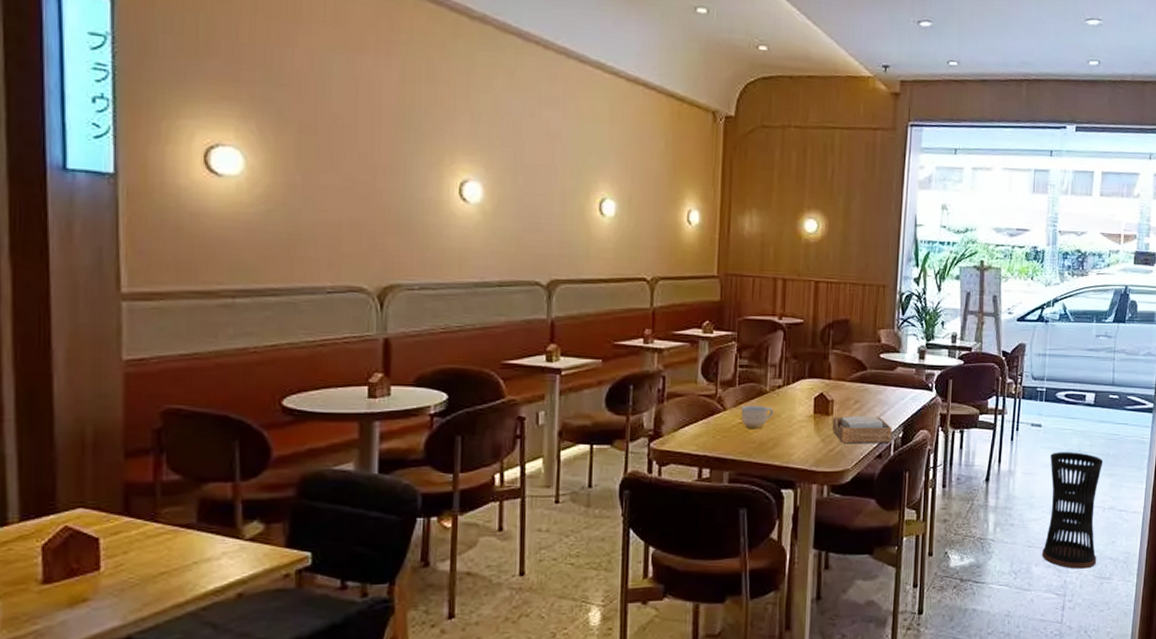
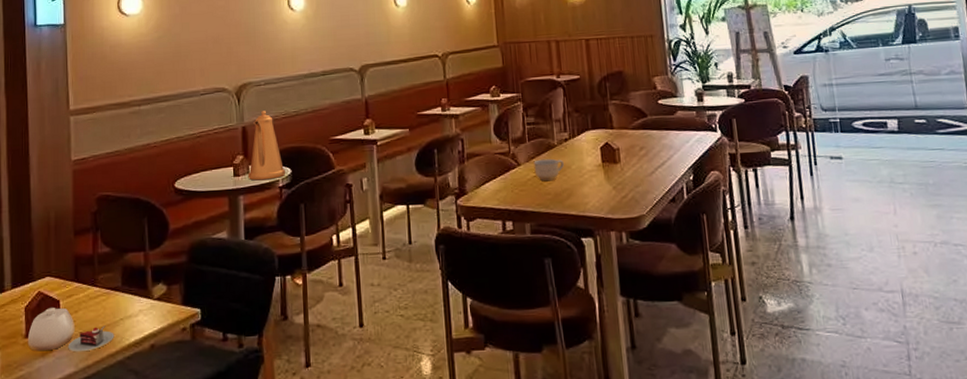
sugar bowl: none [45,546,124,601] -> present [27,307,76,352]
cake slice: none [111,570,184,602] -> present [68,325,114,352]
coffee pot: none [387,321,441,405] -> present [247,111,286,181]
napkin holder: present [832,415,892,443] -> none [620,160,683,189]
umbrella stand: present [1042,452,1104,569] -> none [858,183,939,313]

